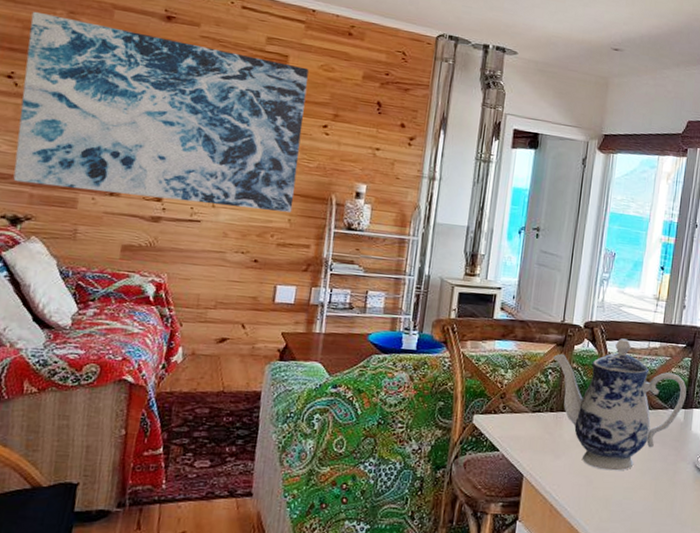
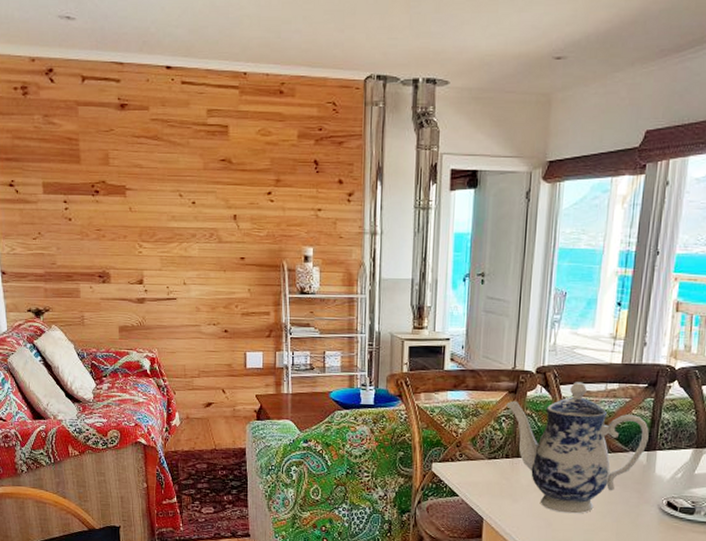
wall art: present [13,11,309,213] -> none [17,120,251,283]

